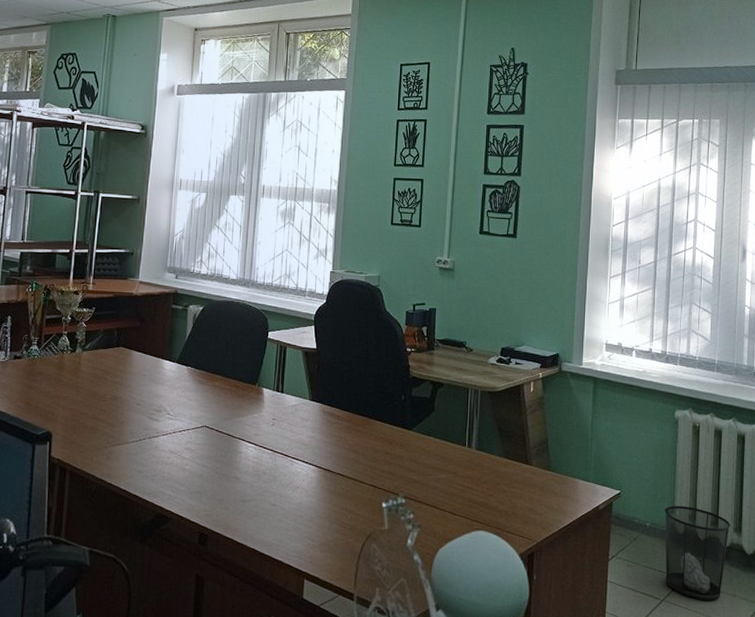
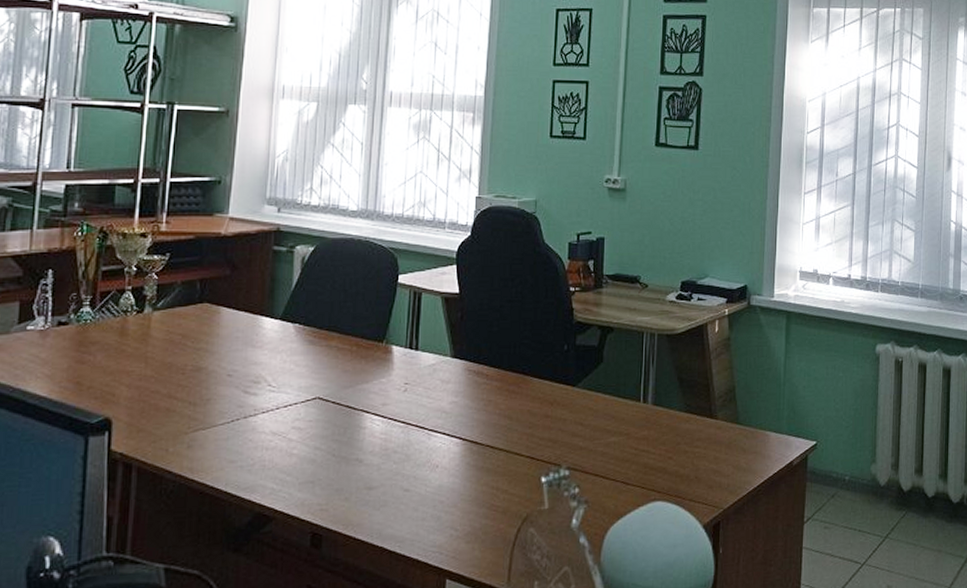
waste bin: present [664,505,731,601] -> none [865,453,936,561]

